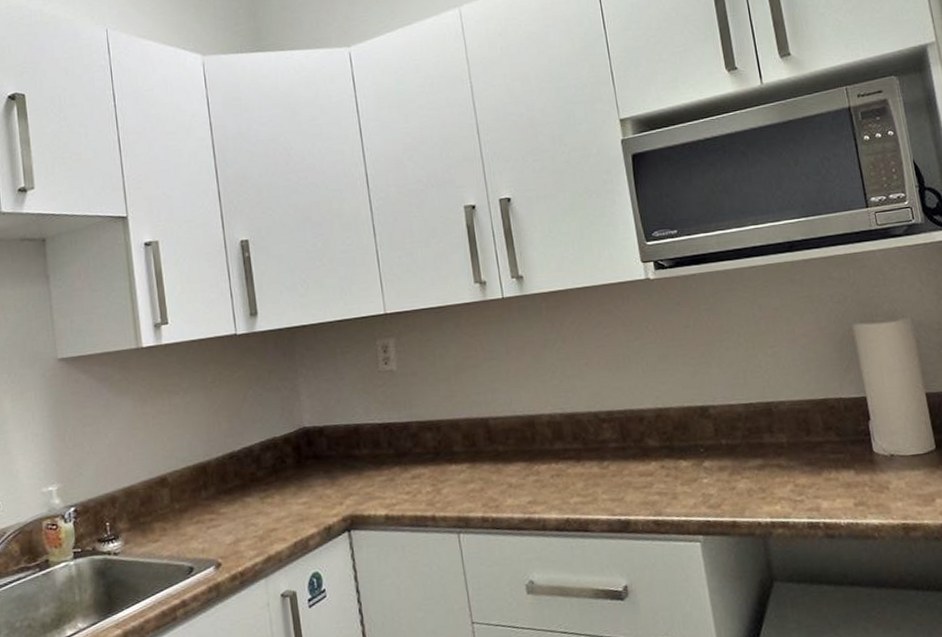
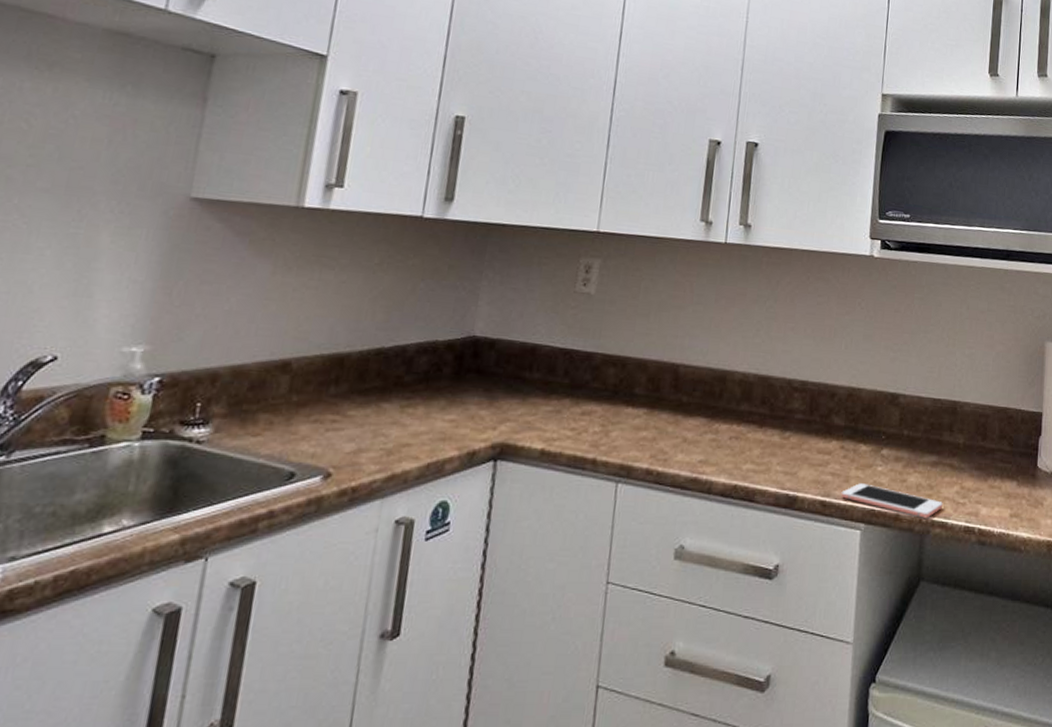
cell phone: none [672,497,780,521] -> present [841,483,943,518]

